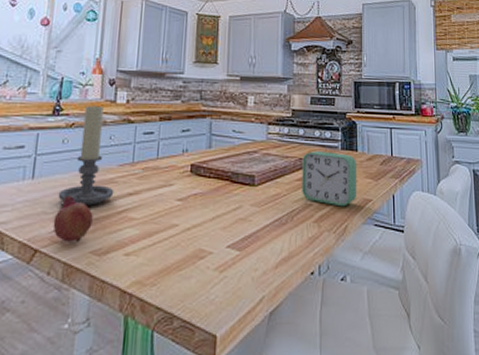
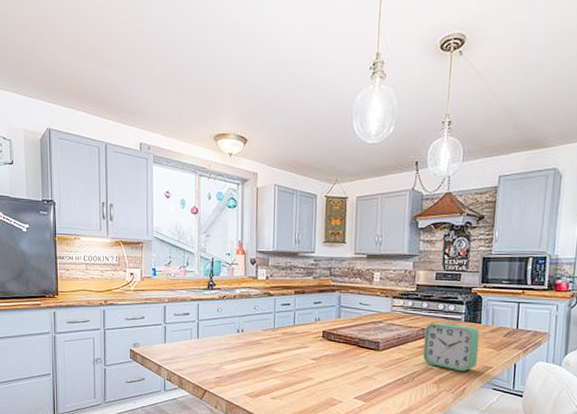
fruit: present [52,196,93,242] -> none [216,352,245,387]
candle holder: present [58,104,114,206] -> none [218,280,260,361]

